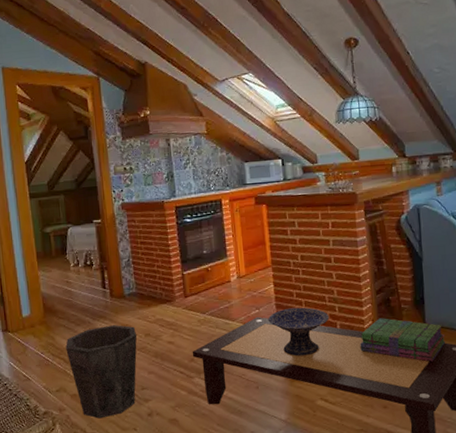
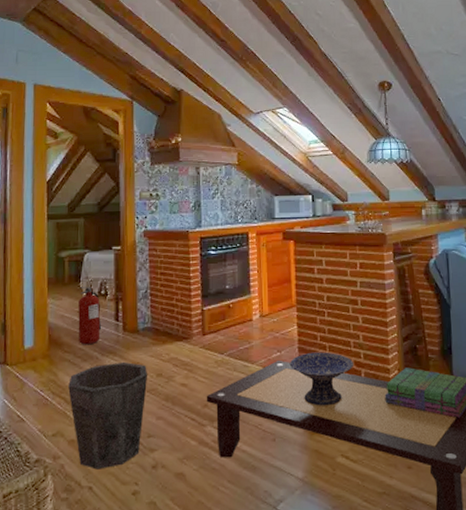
fire extinguisher: none [67,258,91,312] -> present [78,287,102,345]

